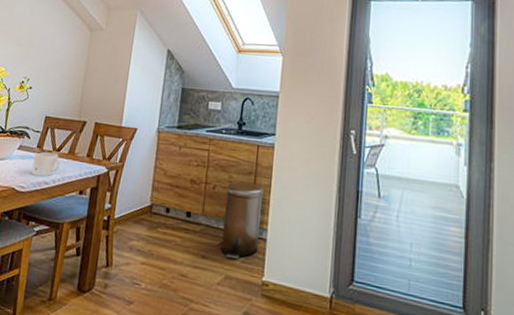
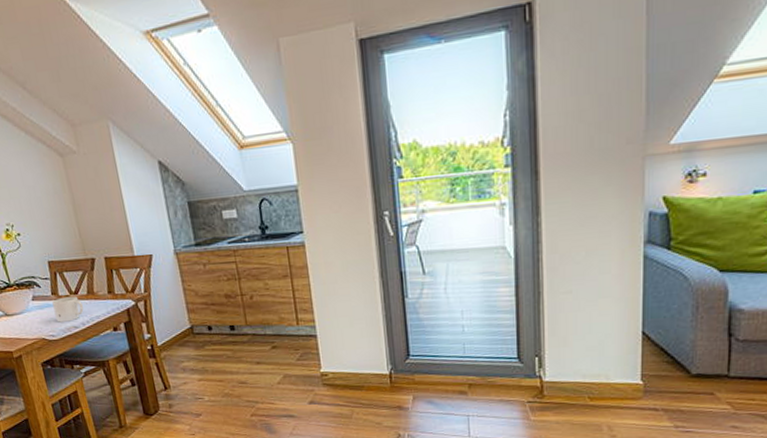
pedal bin: present [221,181,264,260] -> none [264,285,310,360]

